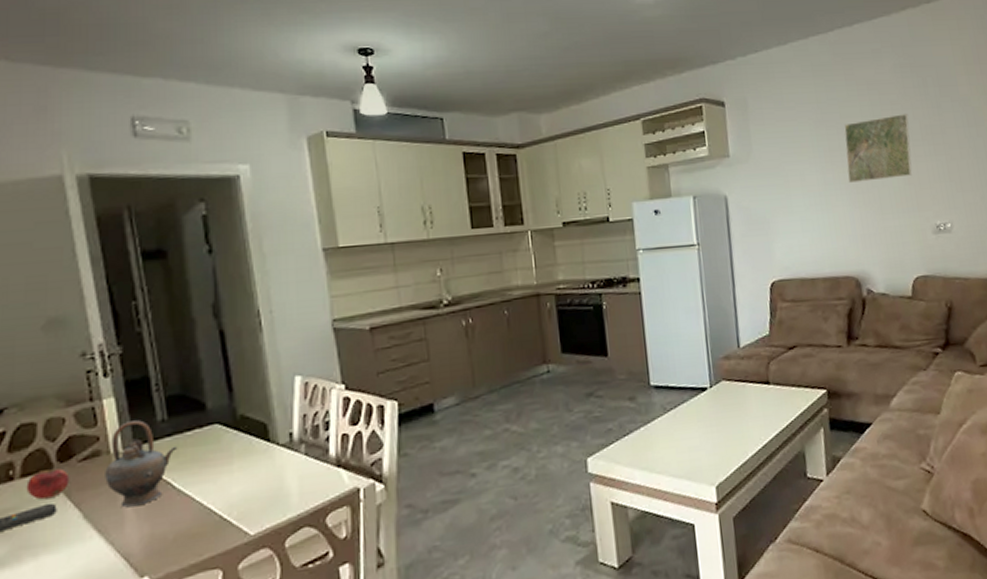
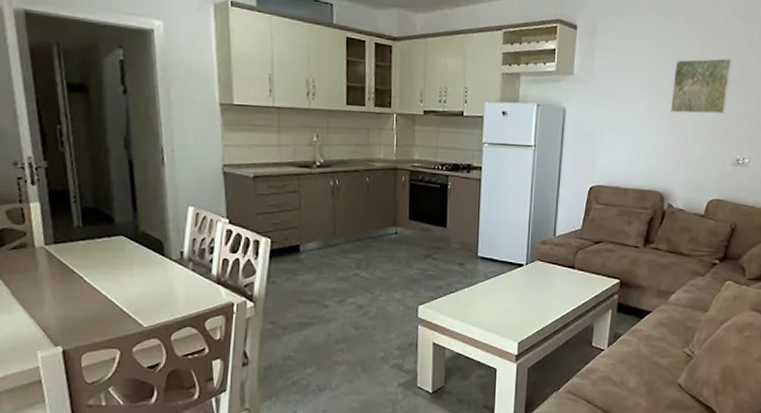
teapot: present [105,420,178,508] -> none [29,223,89,292]

